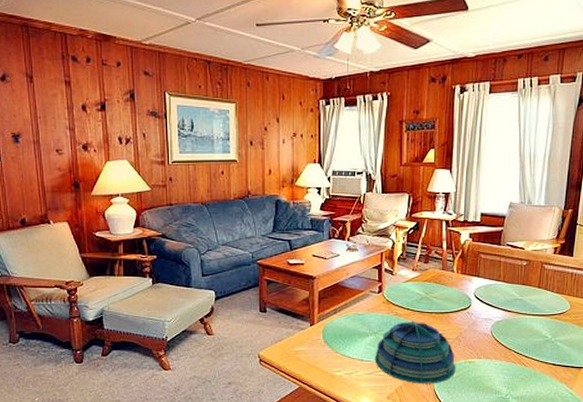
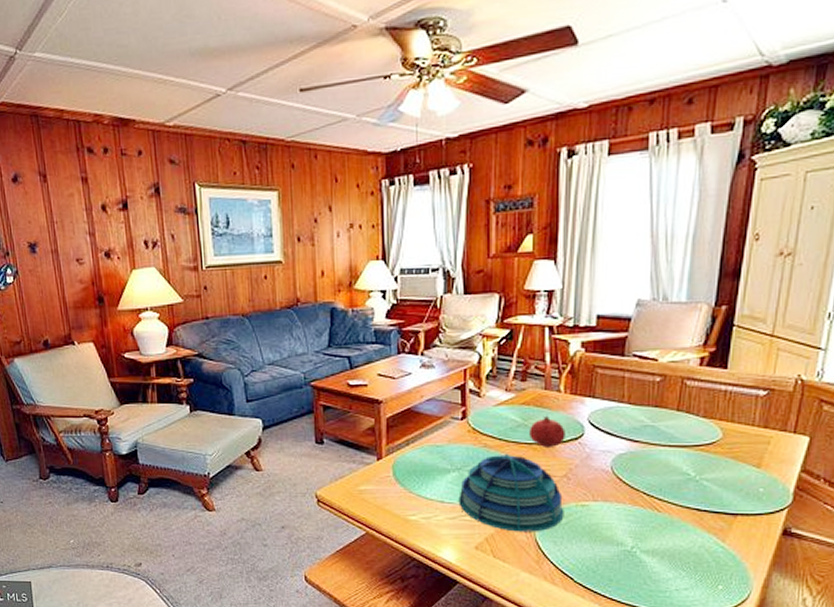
fruit: none [430,290,457,316] -> present [530,415,565,447]

